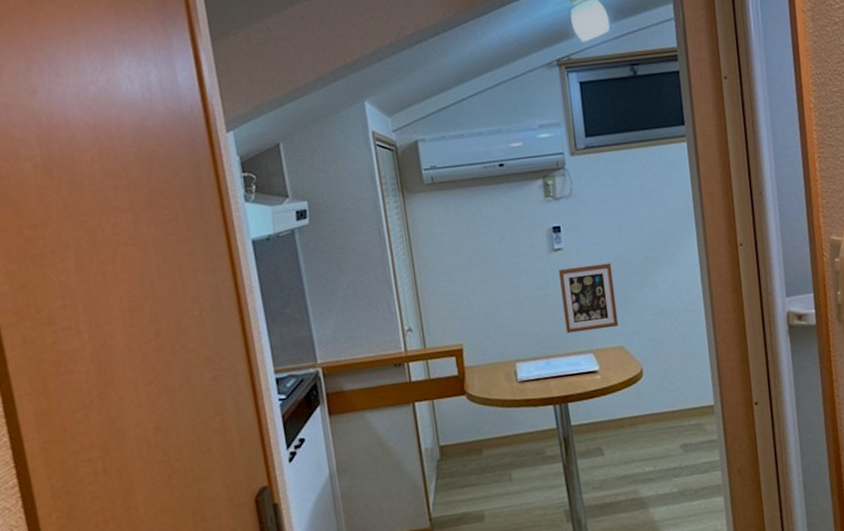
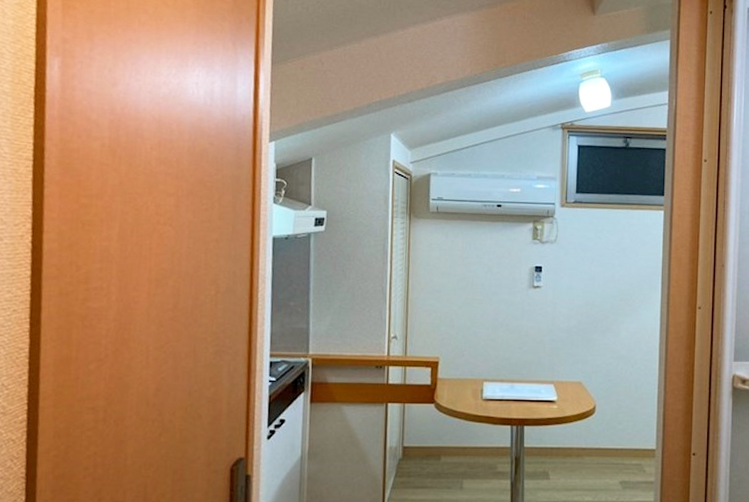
picture frame: present [559,263,619,334] -> none [533,304,582,364]

